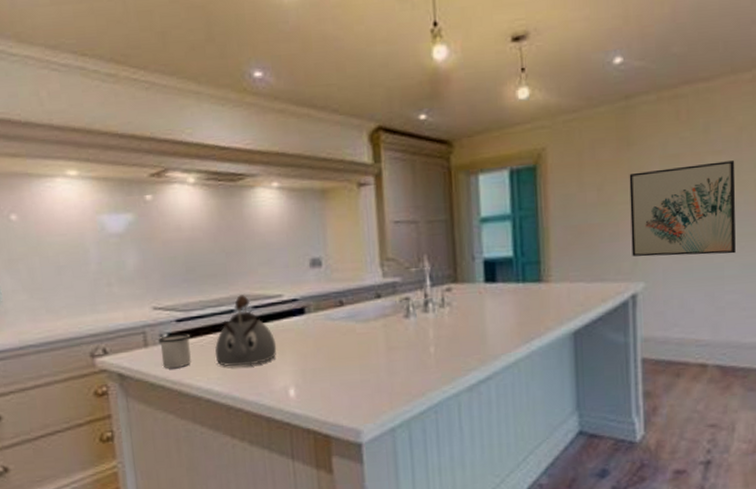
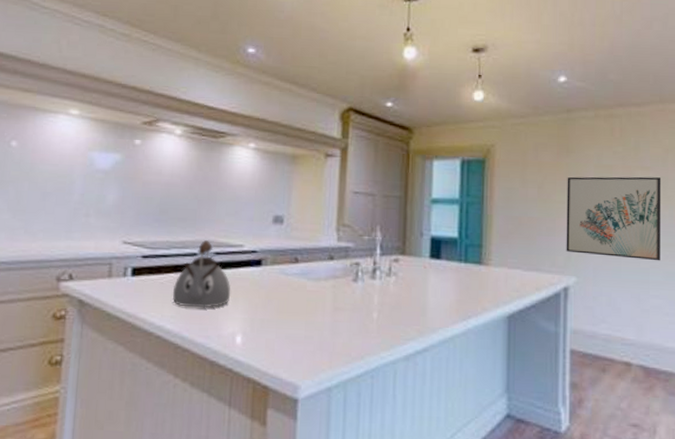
mug: present [158,334,191,368] -> none [121,269,152,301]

